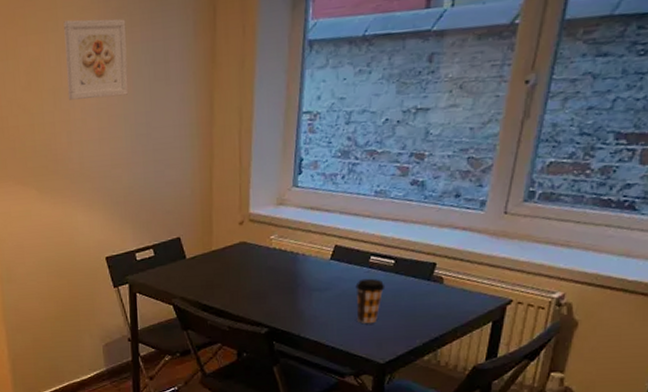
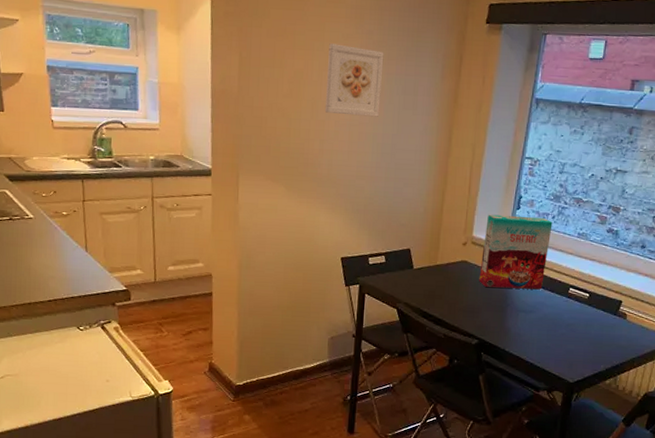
cereal box: none [262,180,343,268] -> present [479,214,553,290]
coffee cup: present [355,278,385,324] -> none [554,306,580,347]

